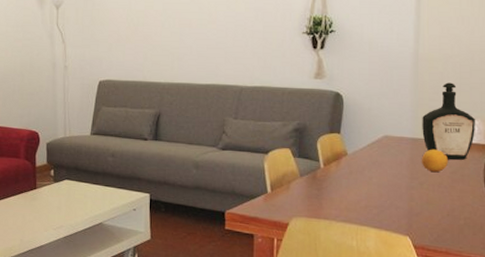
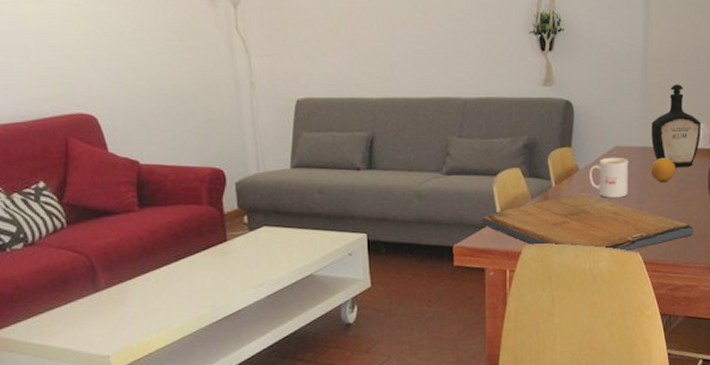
religious icon: none [252,176,469,235] -> present [481,193,694,252]
mug: none [358,145,398,183] -> present [589,157,628,198]

